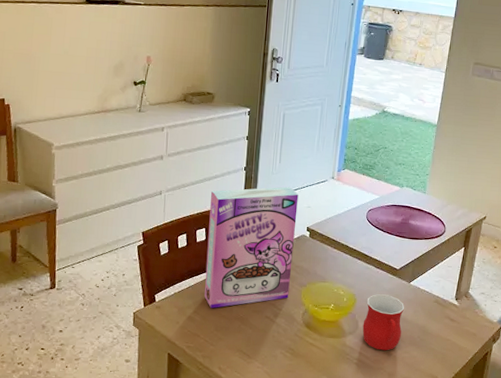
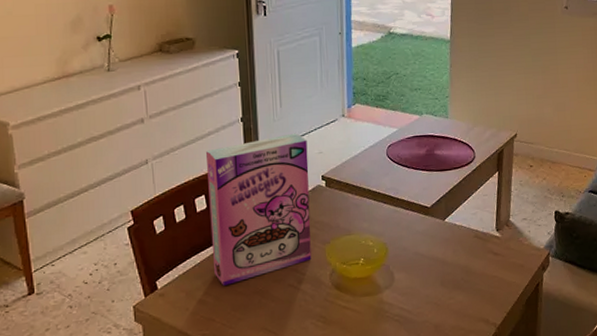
mug: present [362,294,404,351] -> none [399,237,443,301]

